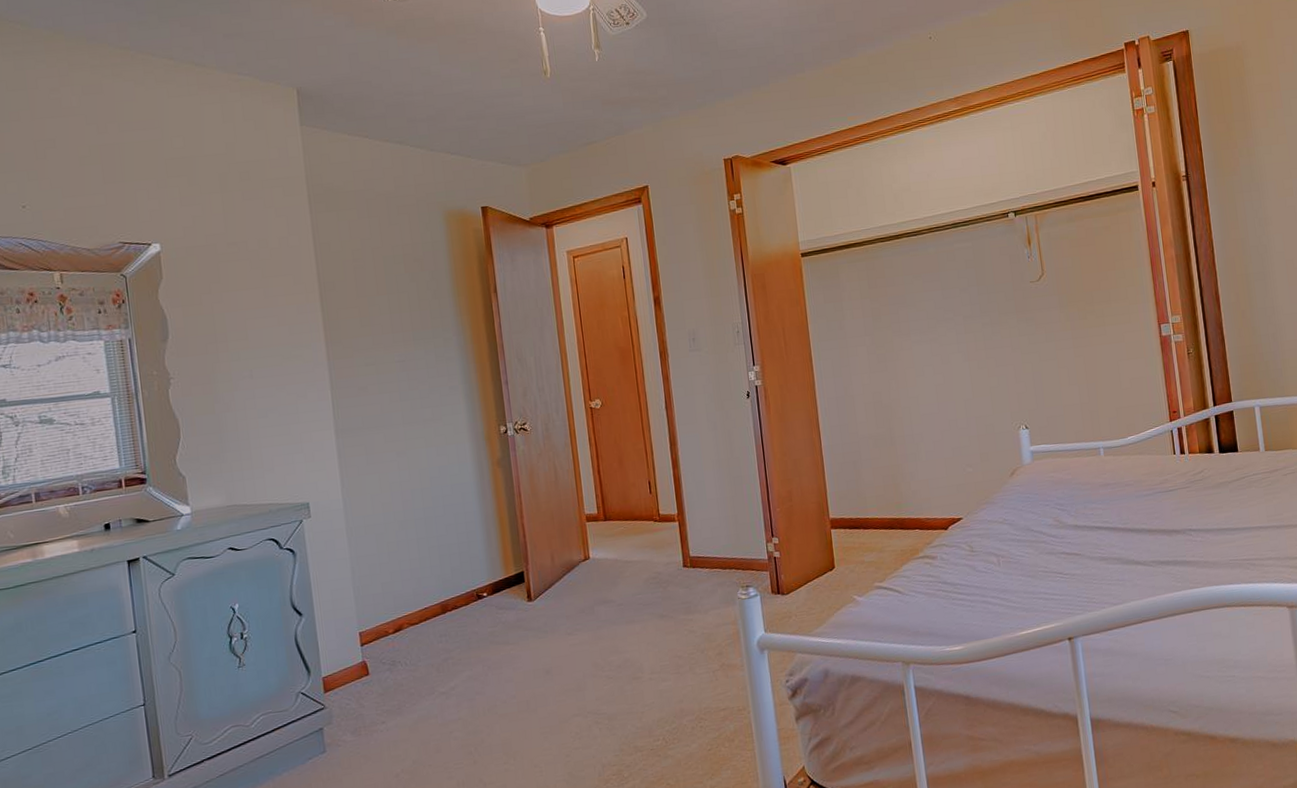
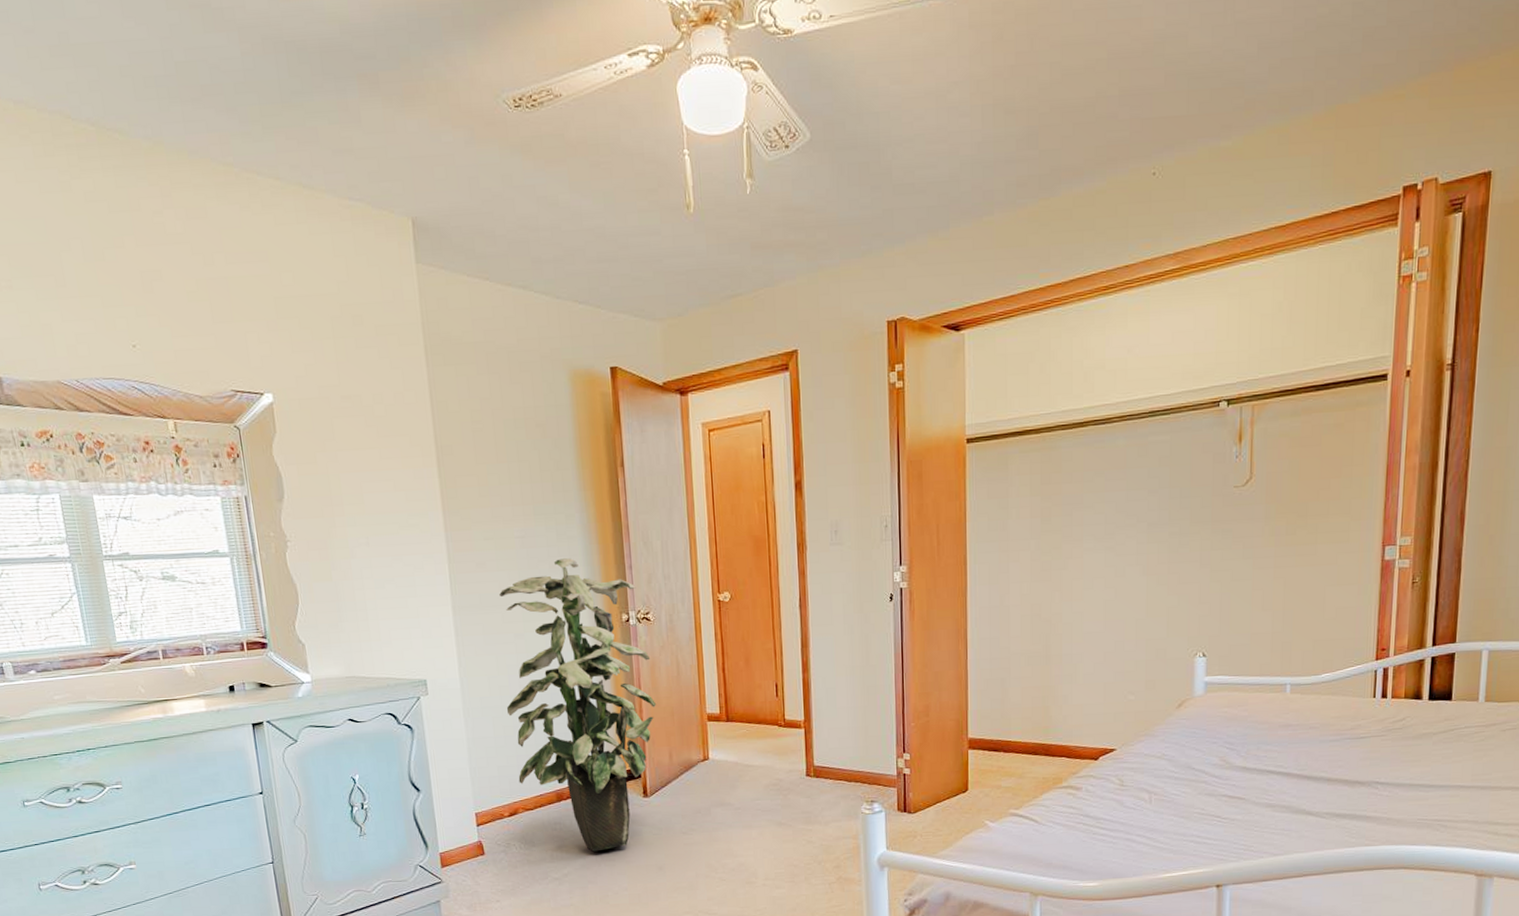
indoor plant: none [381,377,537,661] -> present [499,558,657,852]

